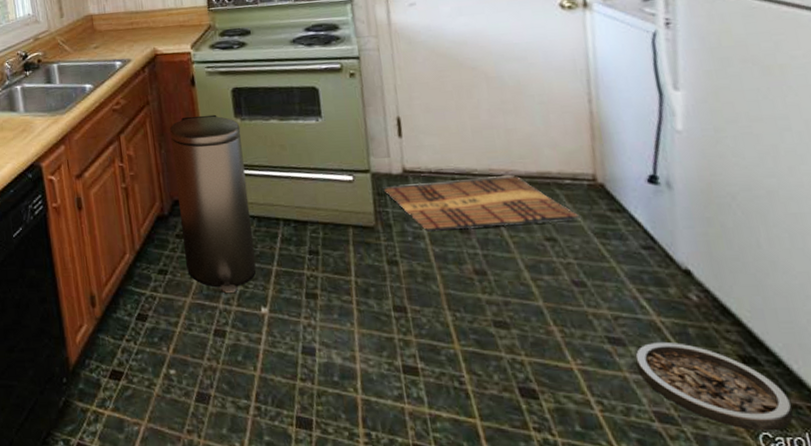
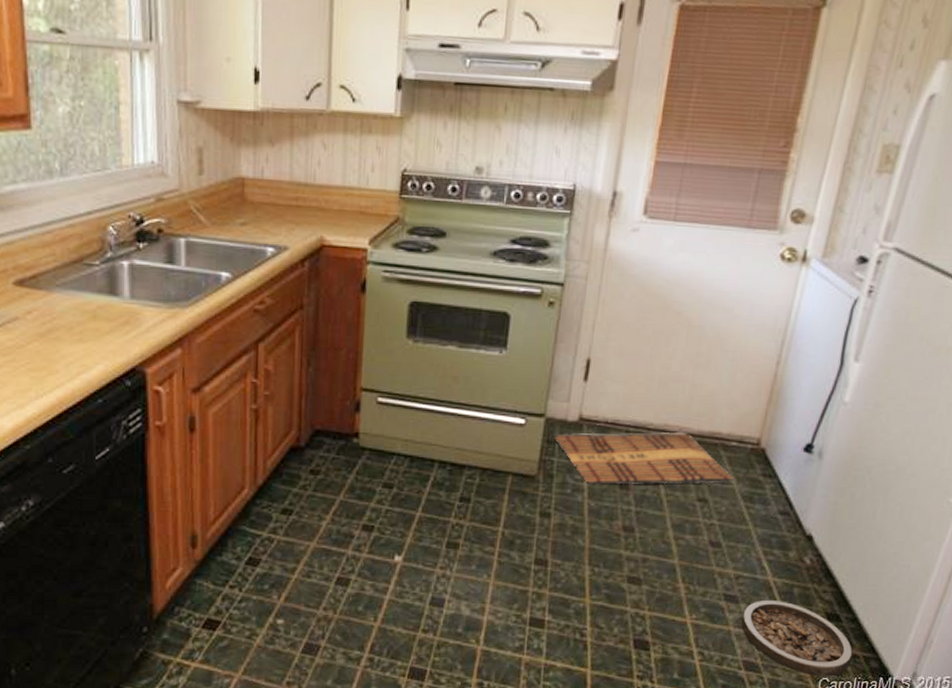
pedal bin: present [169,114,256,294] -> none [317,330,411,540]

